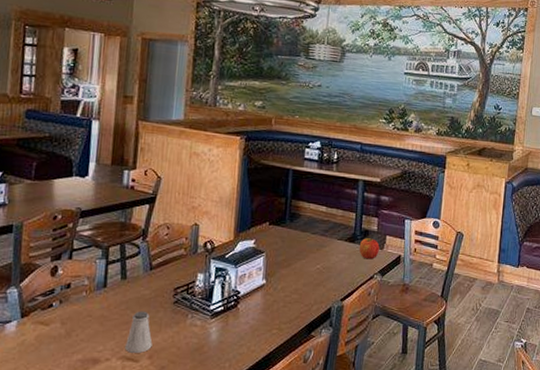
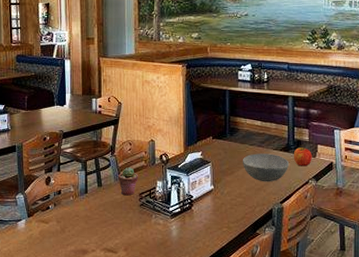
saltshaker: present [125,311,153,353] -> none [106,212,126,246]
potted succulent: none [148,256,175,291] -> present [118,167,138,196]
bowl: none [302,243,354,277] -> present [243,153,290,182]

